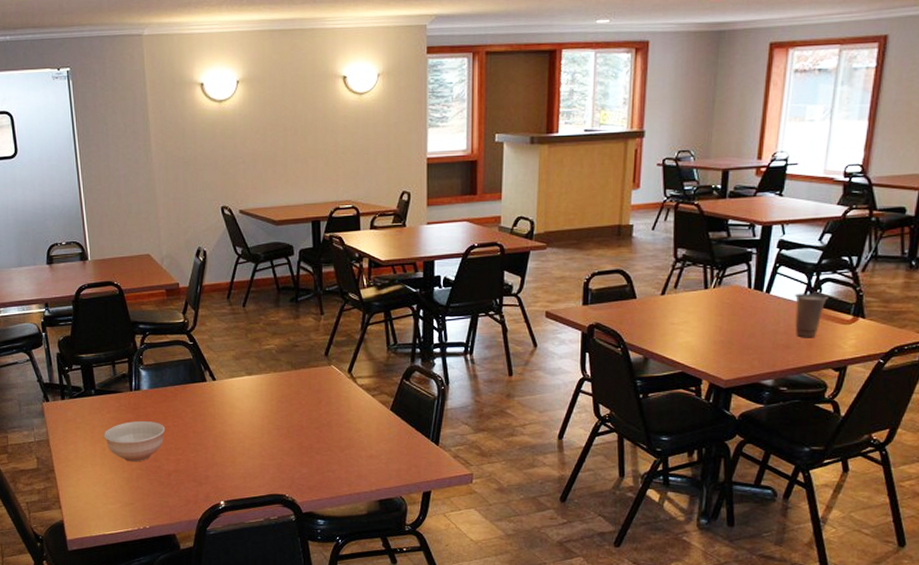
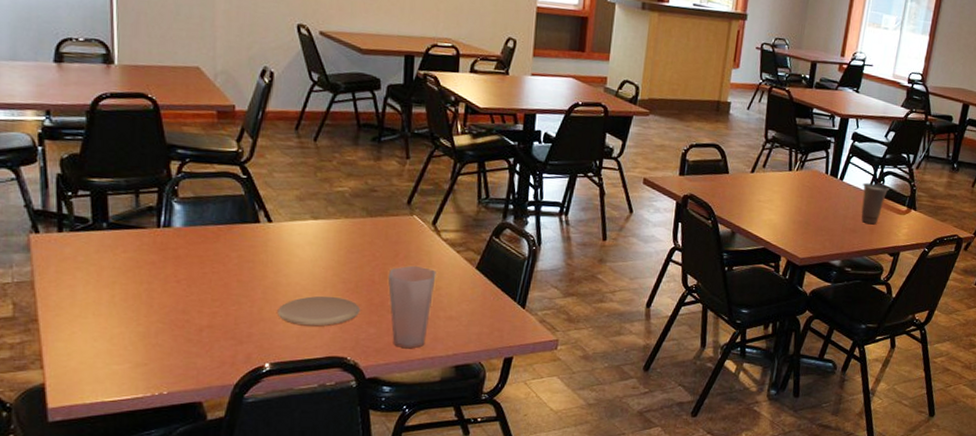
bowl: present [103,420,166,462] -> none [114,263,201,314]
plate: none [226,441,293,468] -> present [277,295,361,327]
cup: none [314,410,355,486] -> present [387,265,436,349]

